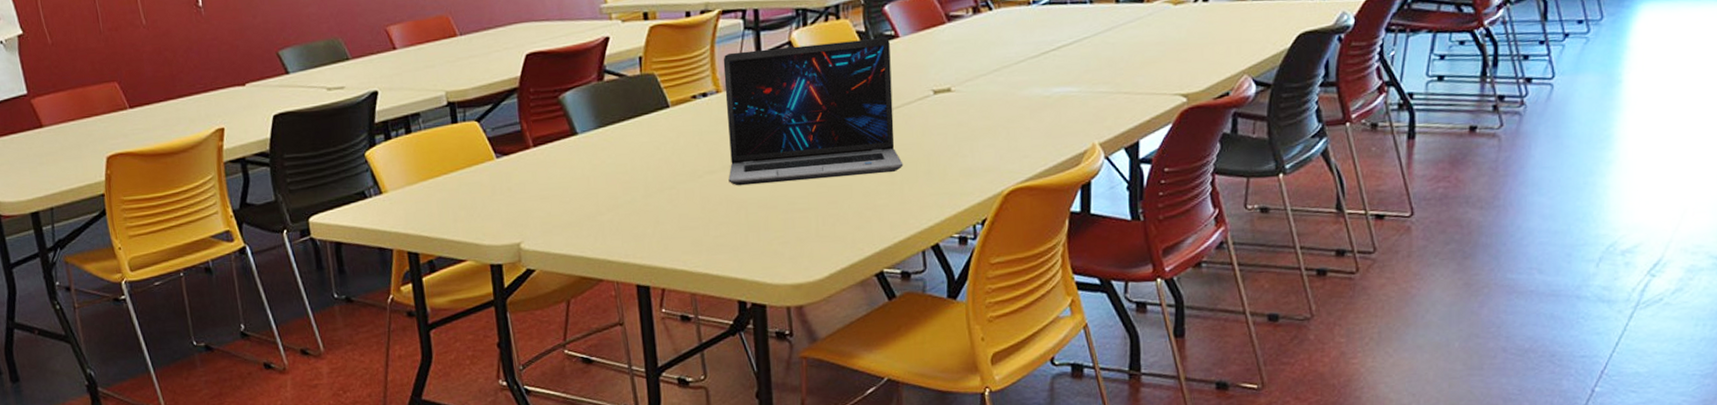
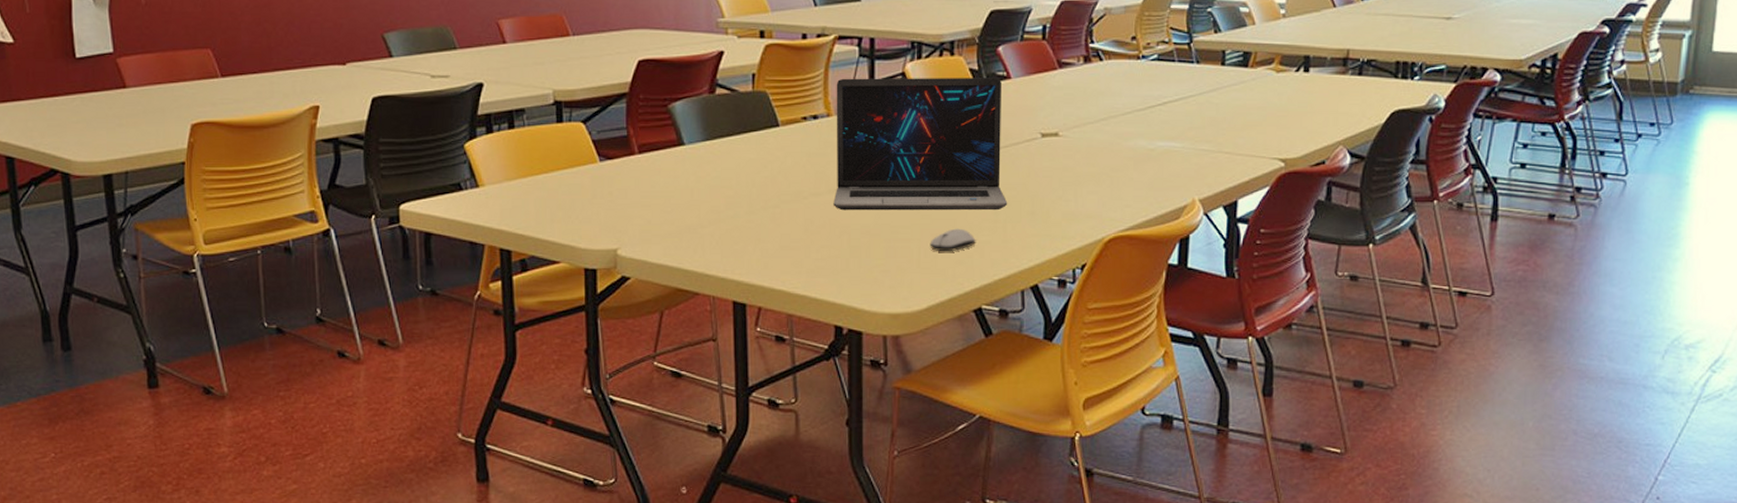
computer mouse: none [827,194,874,219] -> present [930,228,976,252]

